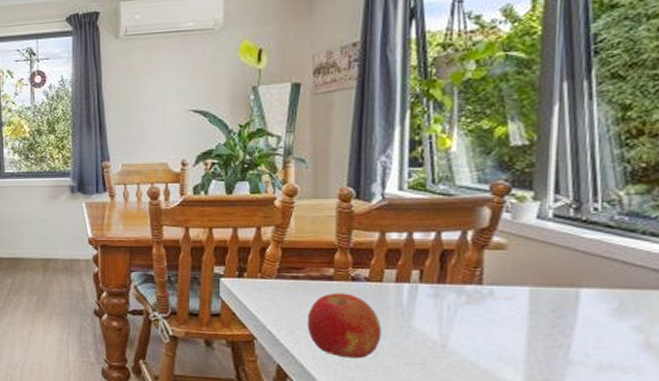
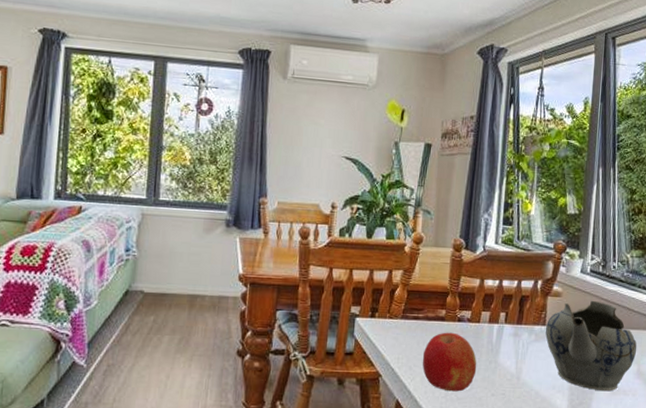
teapot: none [482,252,643,367] -> present [545,300,637,392]

